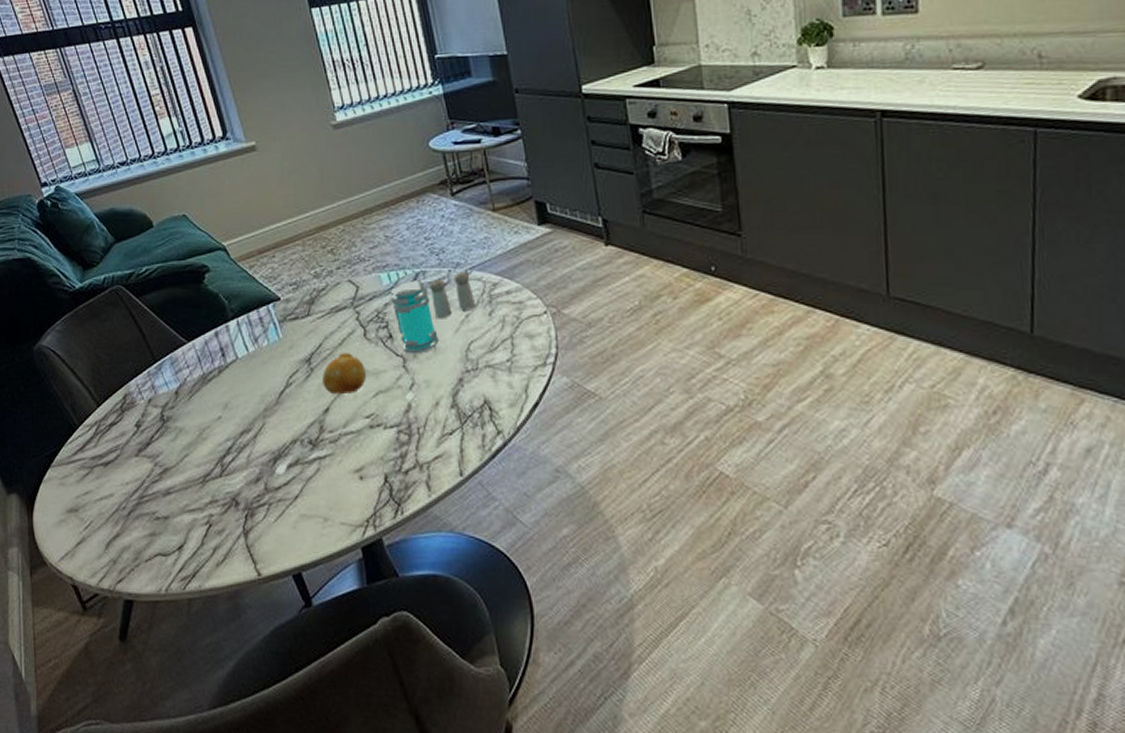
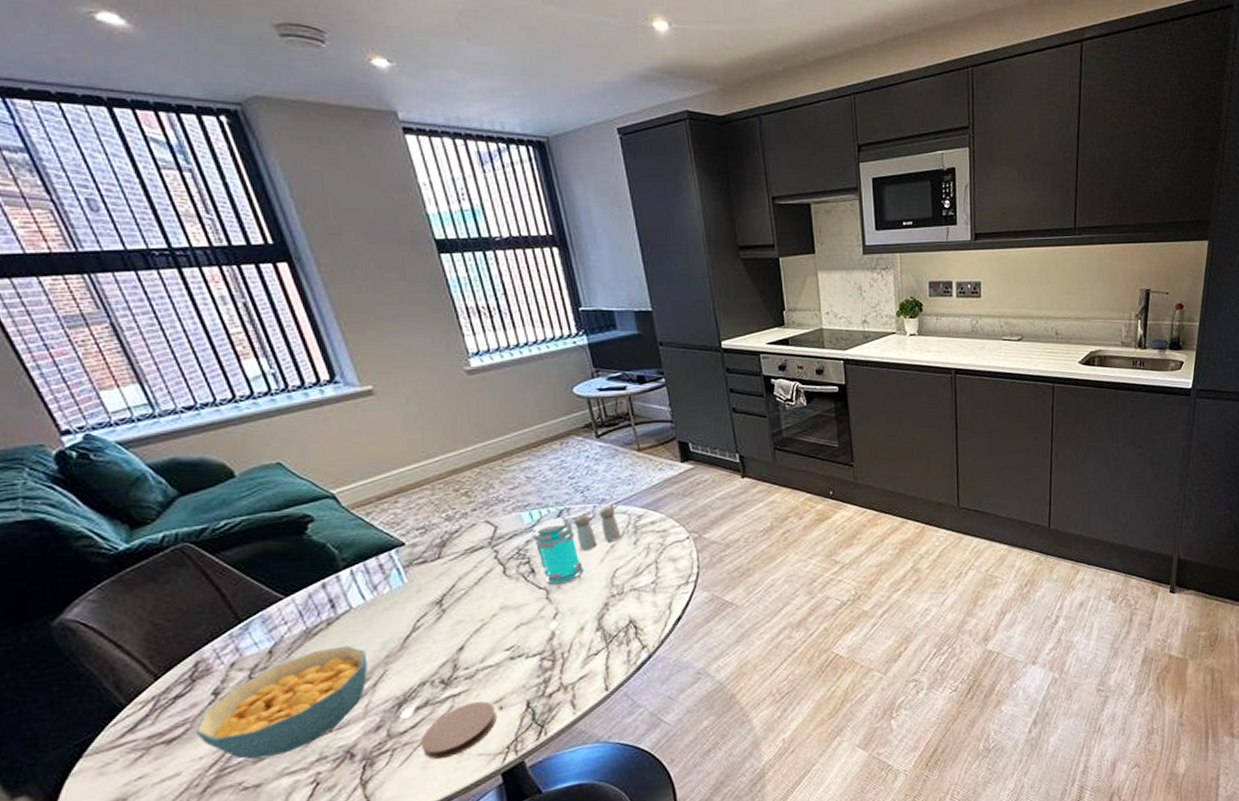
cereal bowl: none [123,394,250,492] -> present [195,645,368,760]
coaster: none [292,467,357,522] -> present [421,701,497,760]
fruit: present [322,353,366,395] -> none [456,591,506,633]

